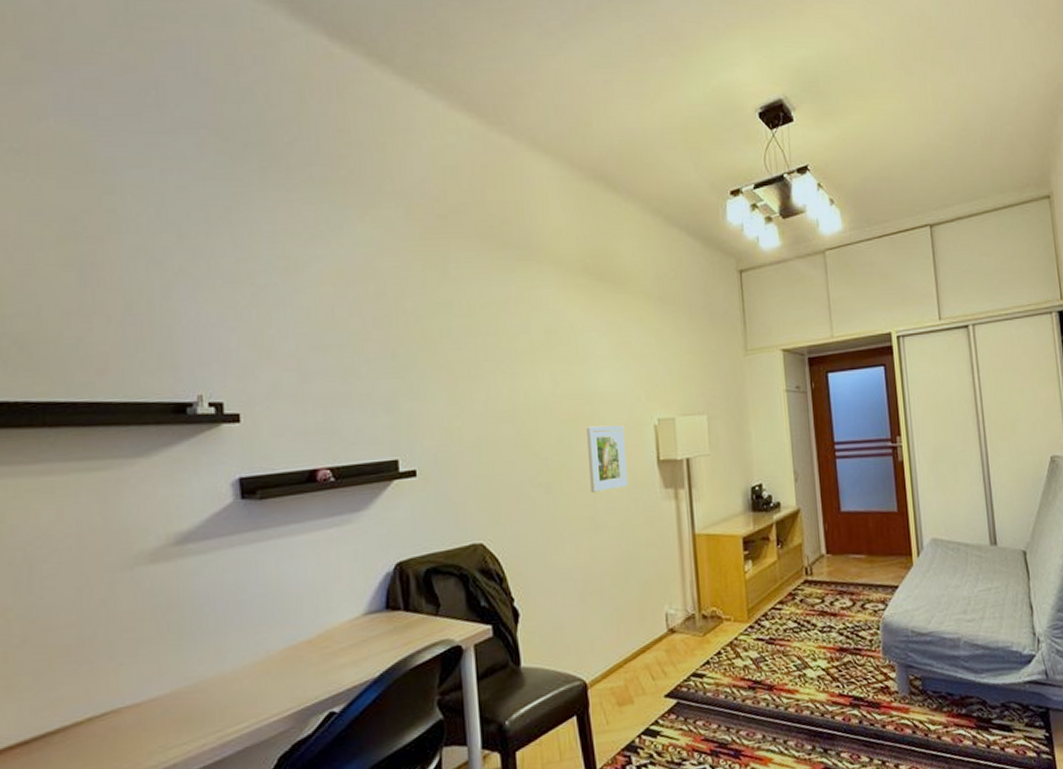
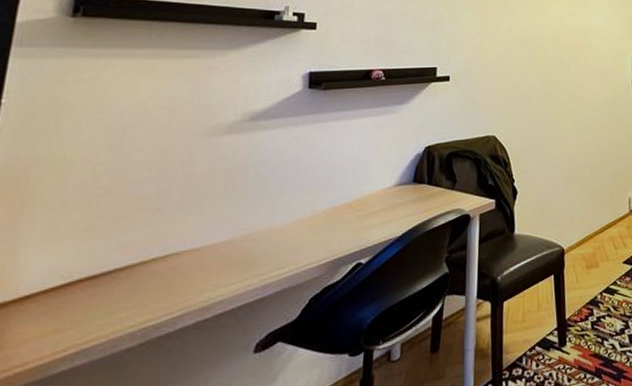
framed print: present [587,425,628,493] -> none [581,53,610,103]

